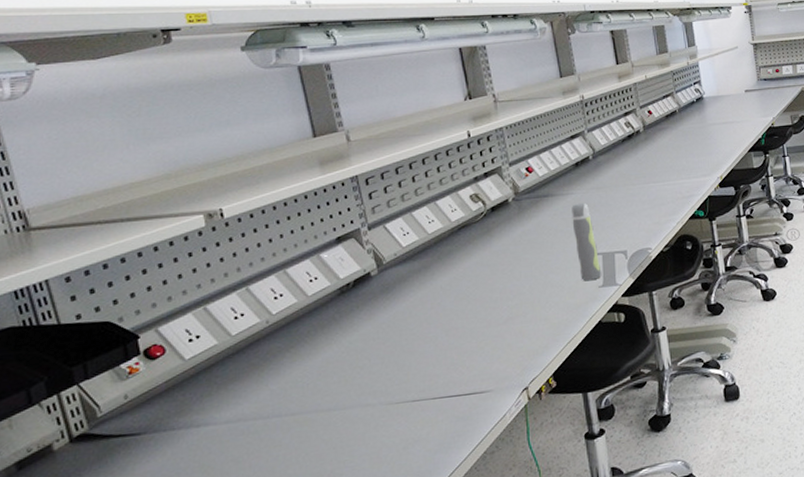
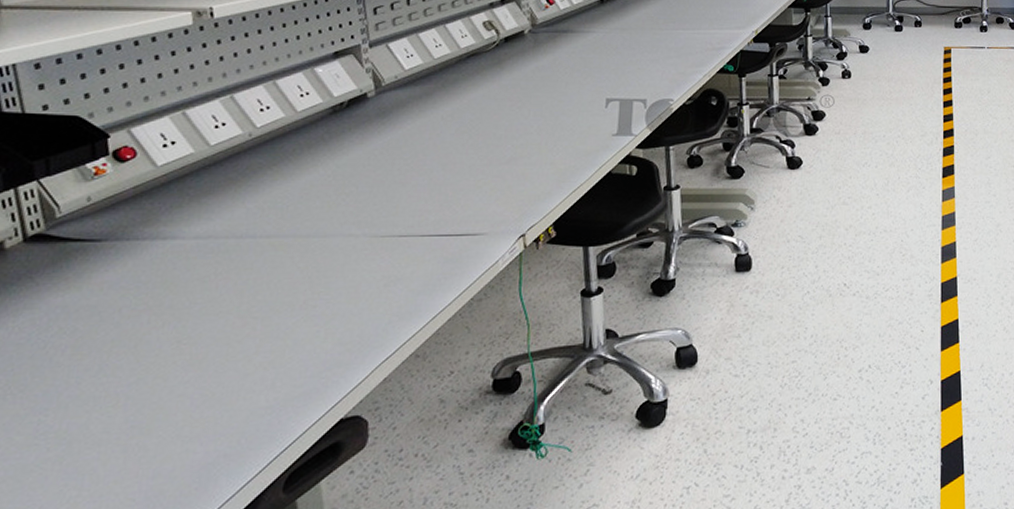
spray bottle: present [570,202,602,281] -> none [590,43,617,128]

